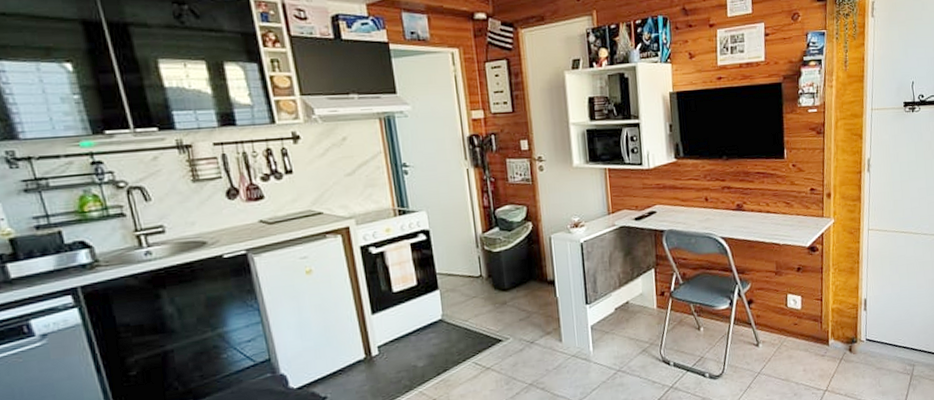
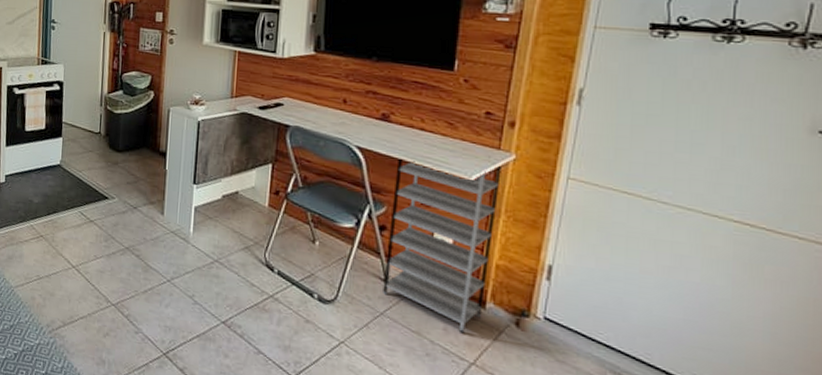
shelving unit: none [753,231,828,370] -> present [383,159,501,334]

